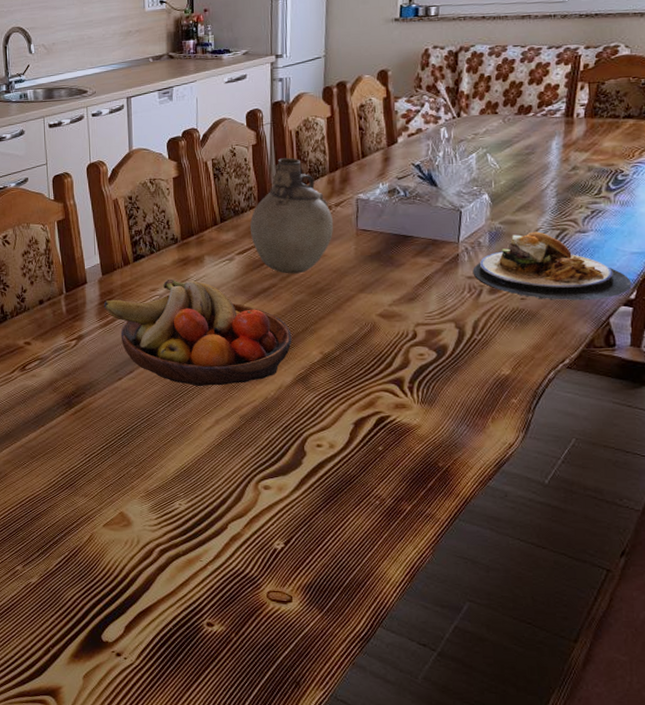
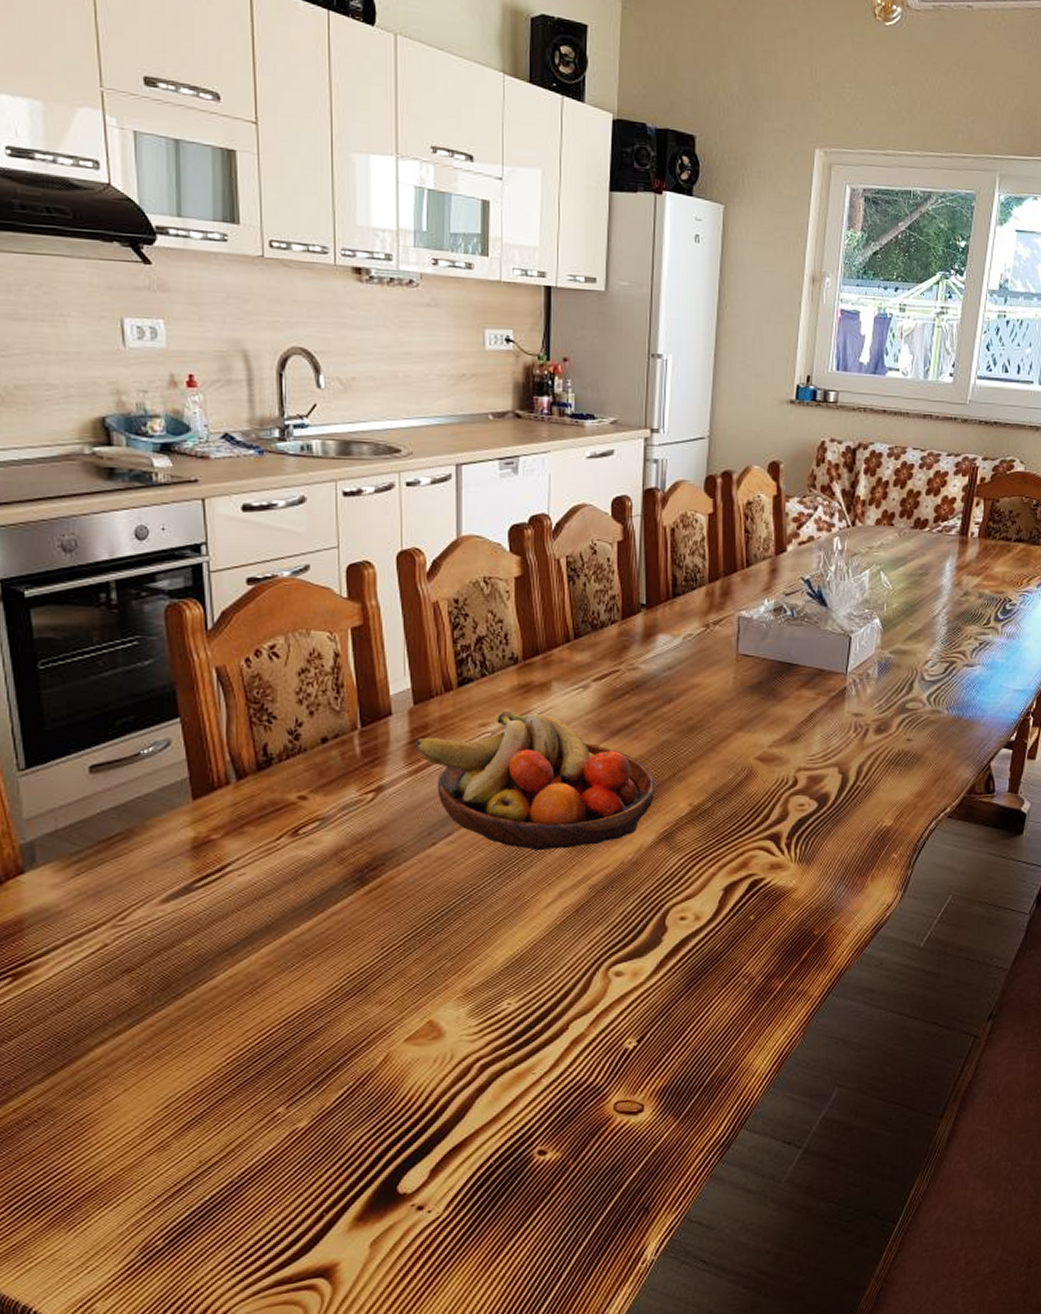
vase: present [250,158,333,274] -> none [612,561,710,707]
plate: present [472,231,632,300] -> none [859,663,1013,742]

